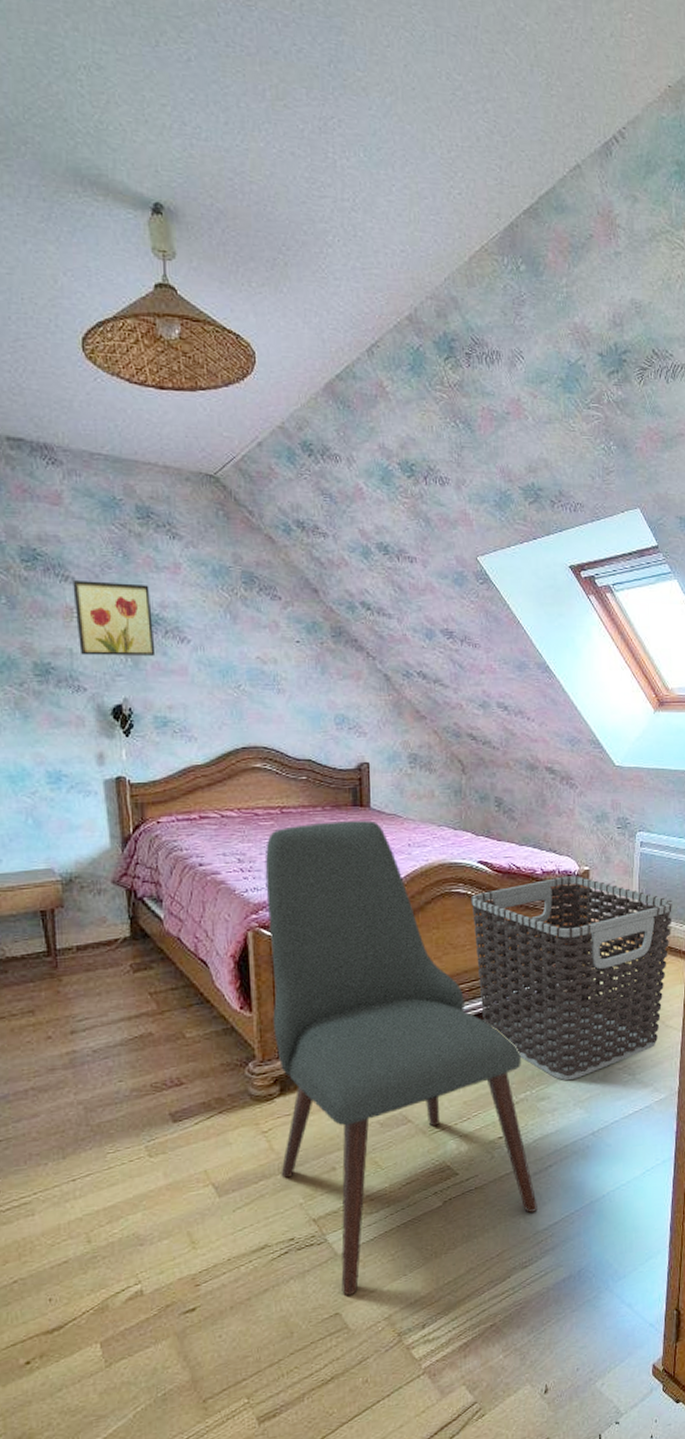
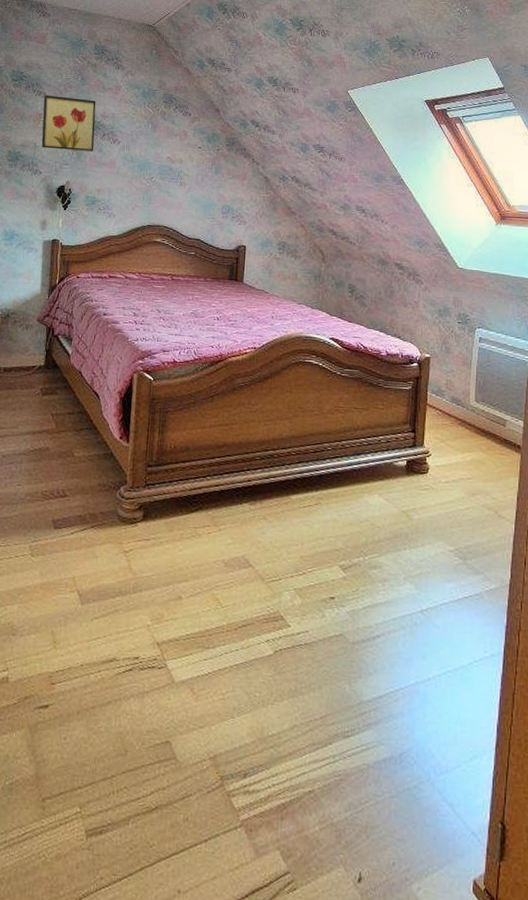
chair: present [265,820,538,1296] -> none [135,290,363,727]
clothes hamper: present [471,875,673,1081] -> none [321,360,508,554]

